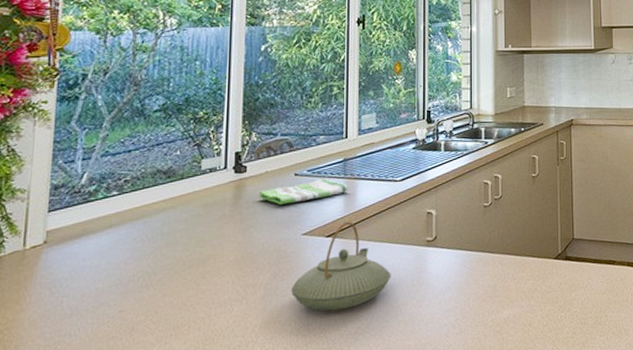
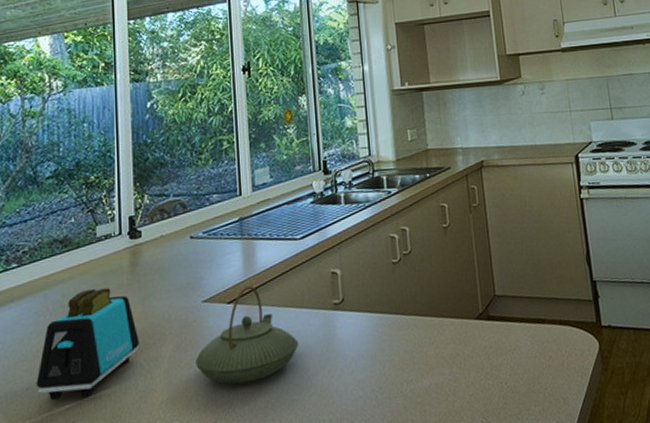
toaster: none [129,218,237,323] -> present [36,288,139,401]
dish towel: present [258,178,348,206] -> none [155,240,246,271]

